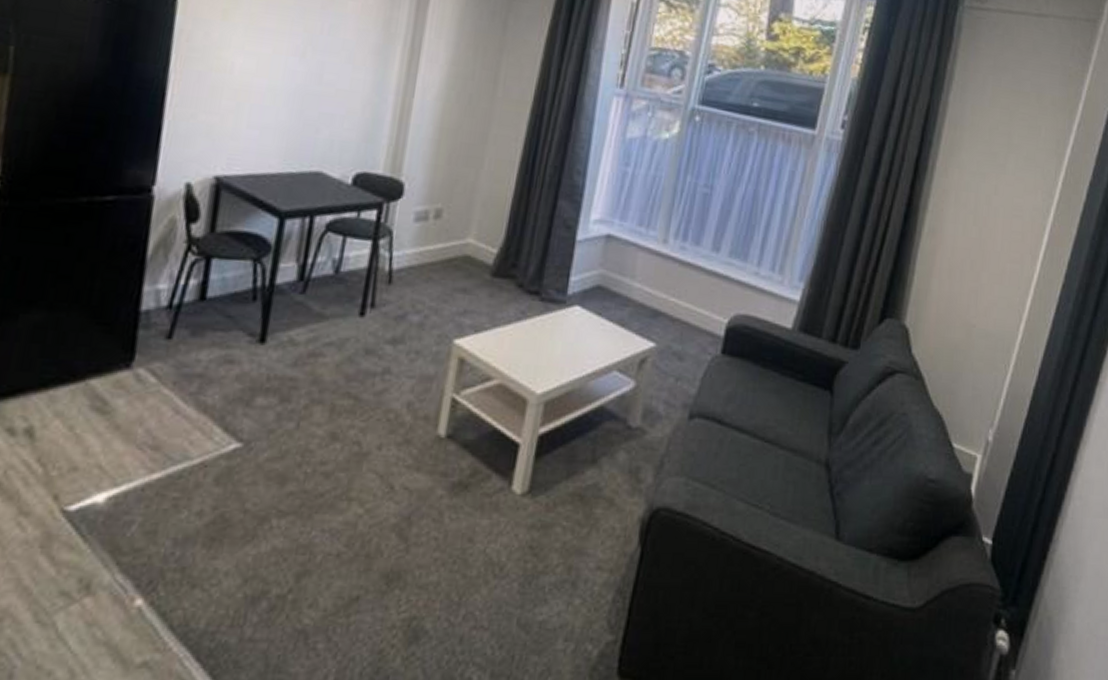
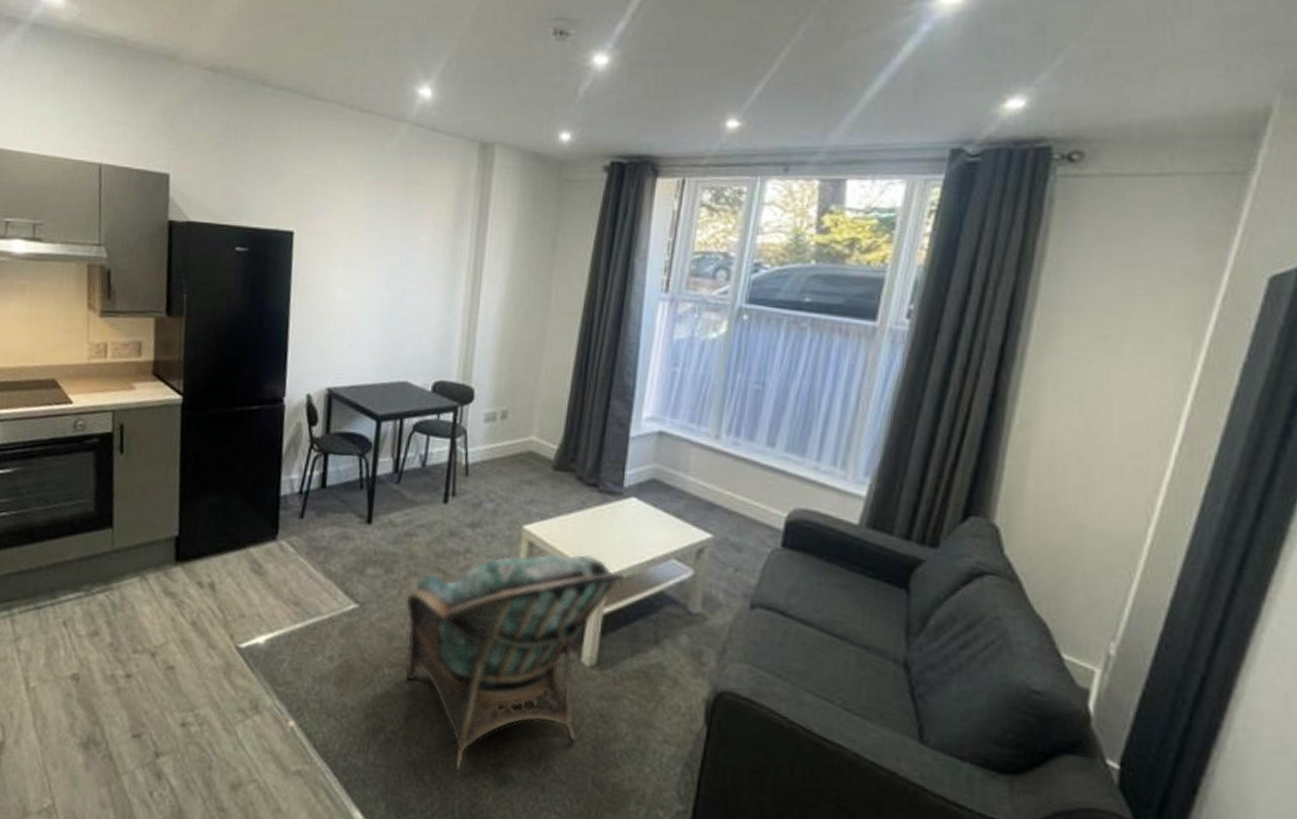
armchair: none [299,370,565,632] -> present [405,554,626,770]

